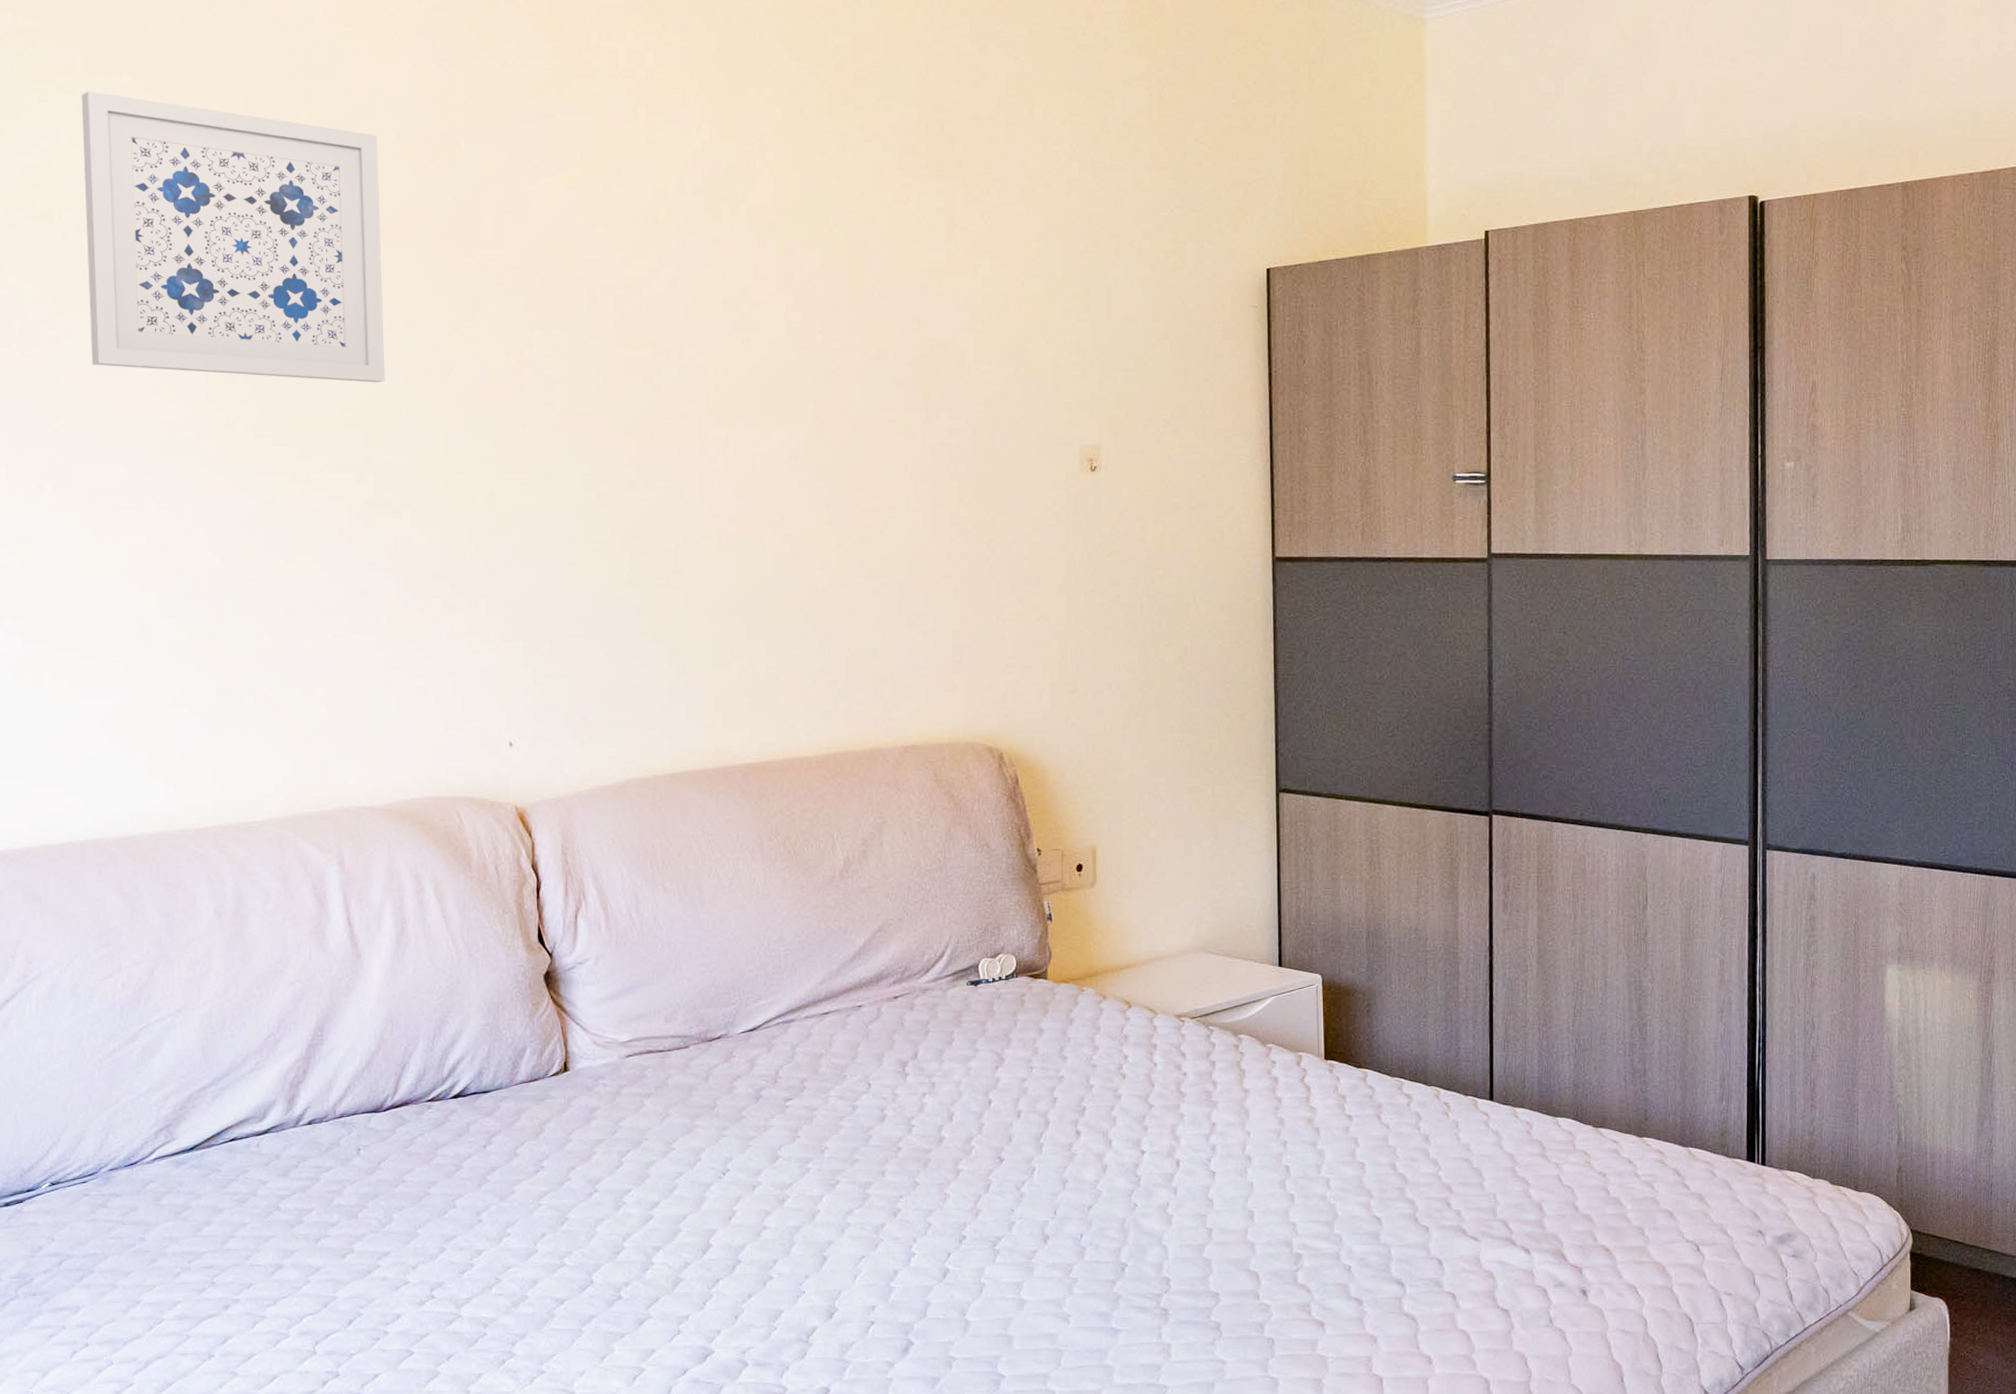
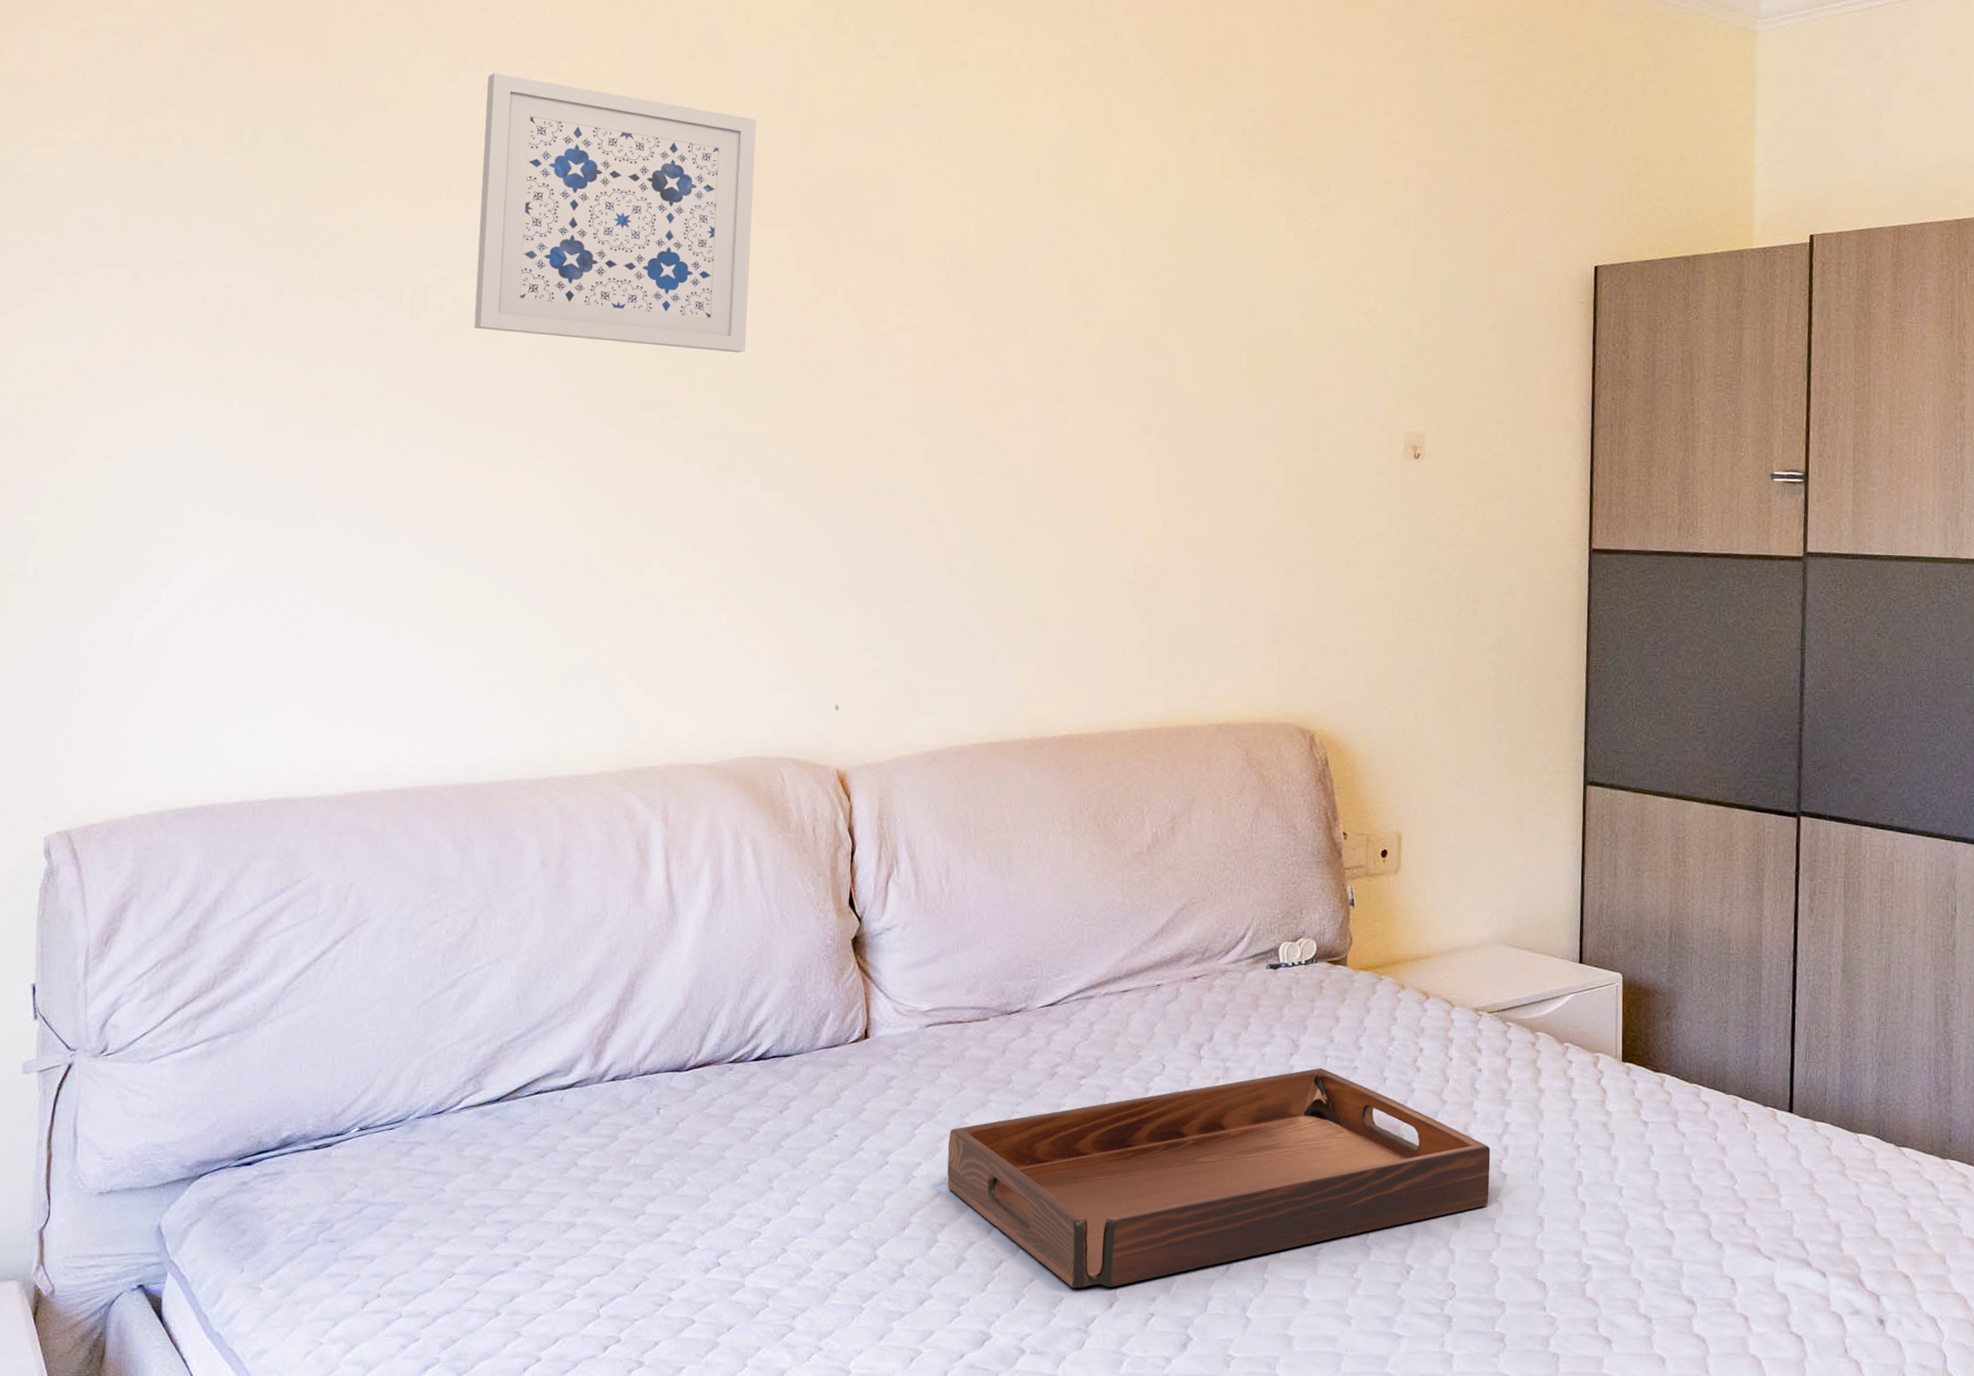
serving tray: none [656,1080,1199,1302] -> present [947,1068,1491,1288]

